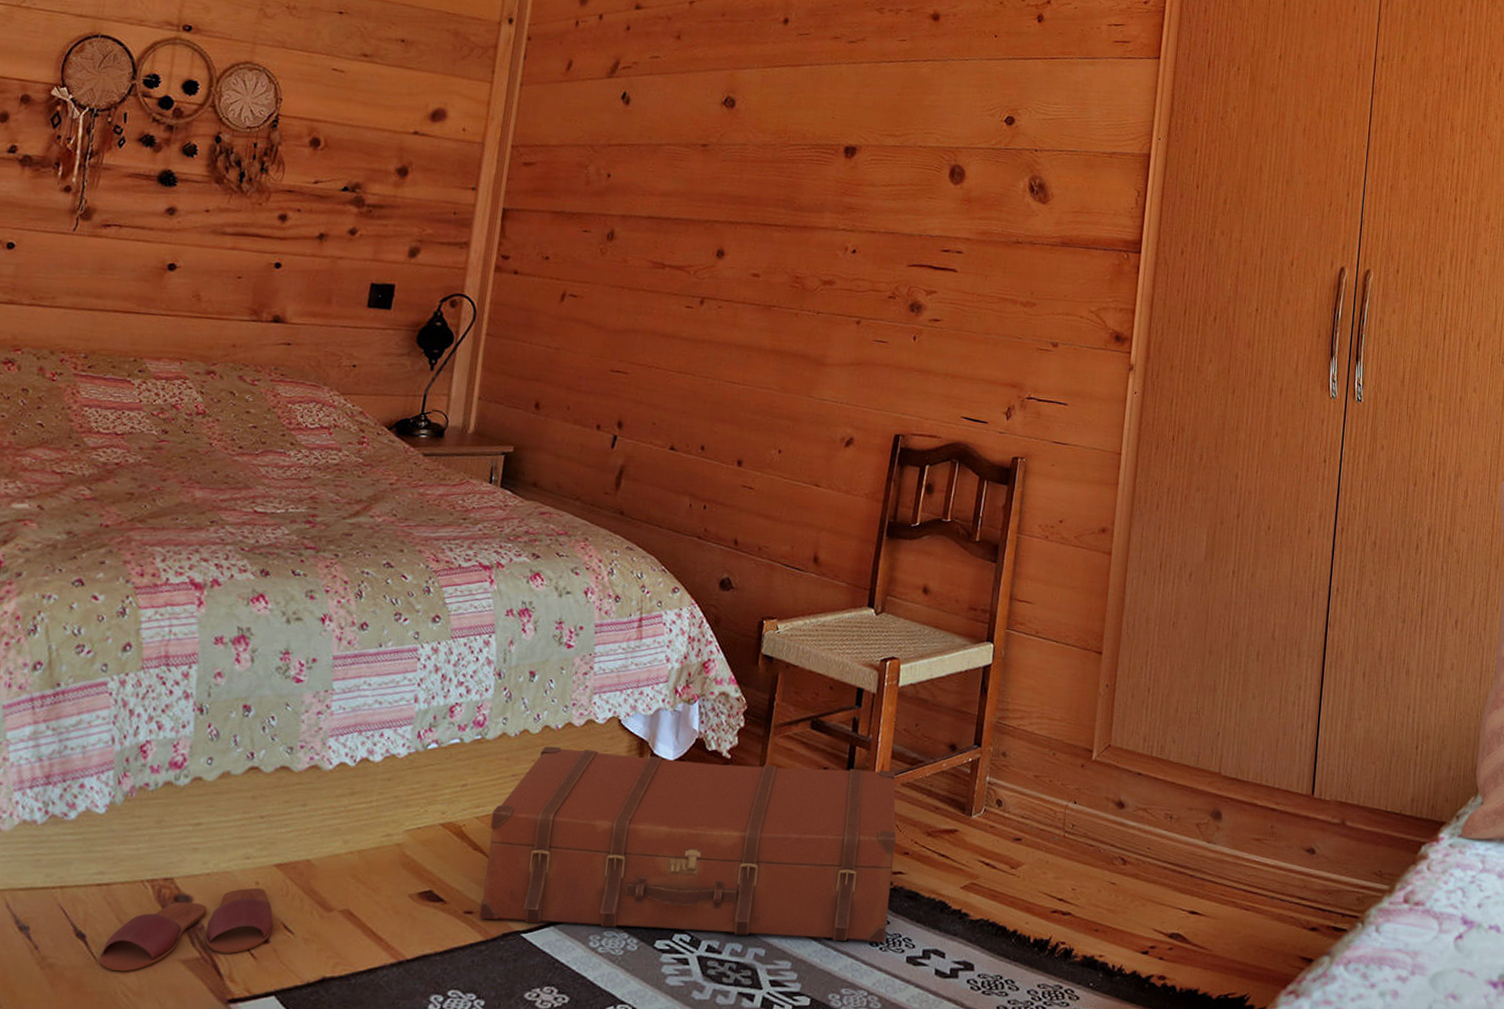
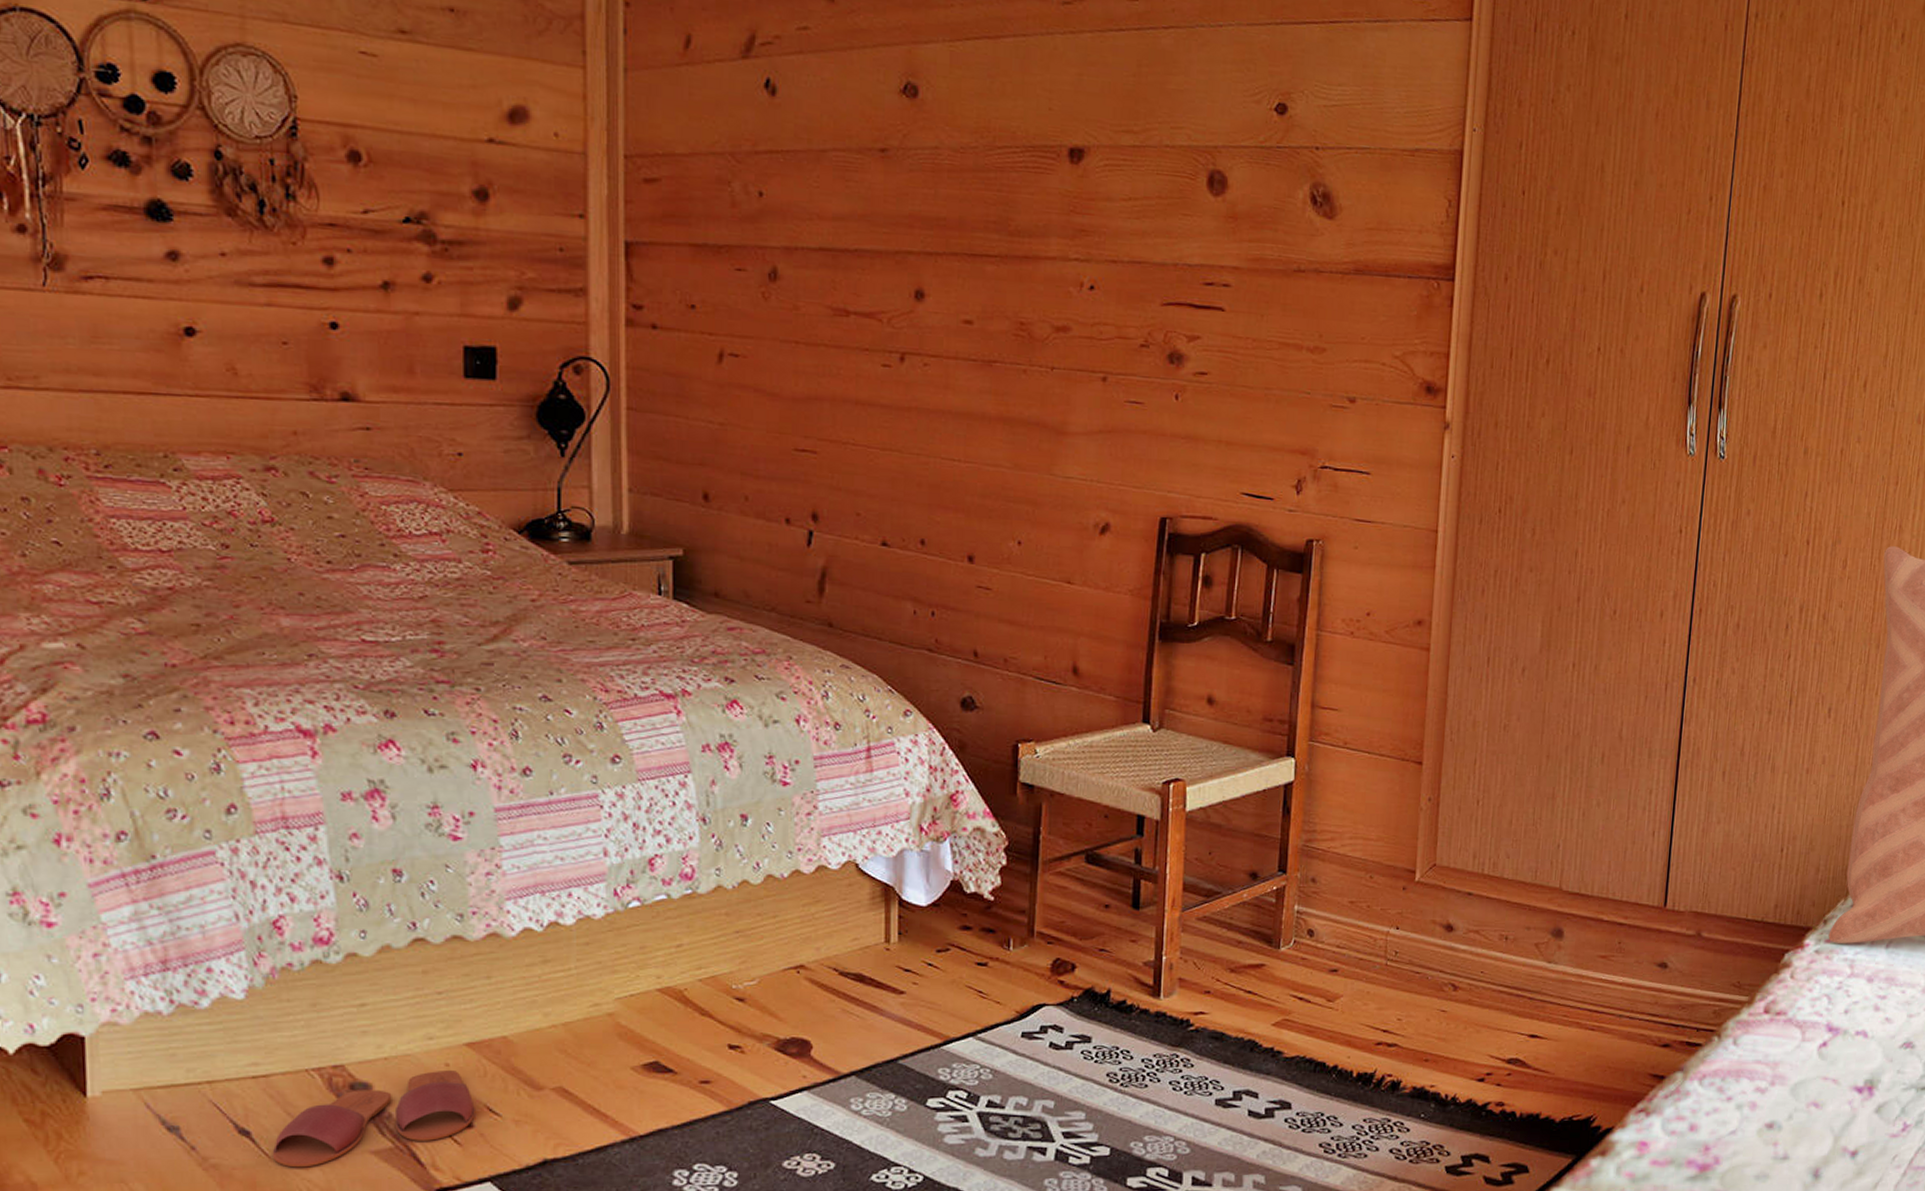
suitcase: present [478,746,897,943] -> none [717,897,1195,1090]

